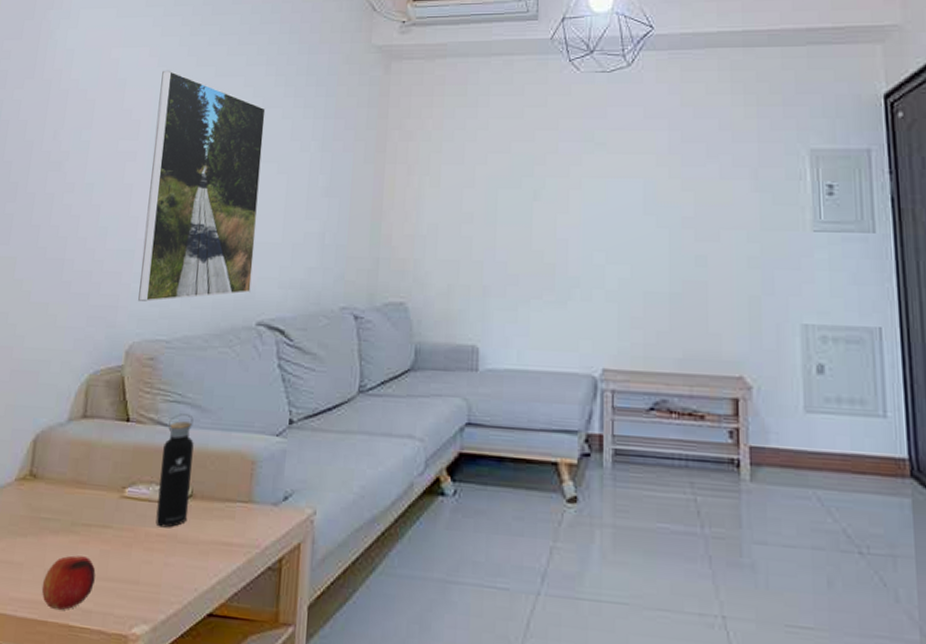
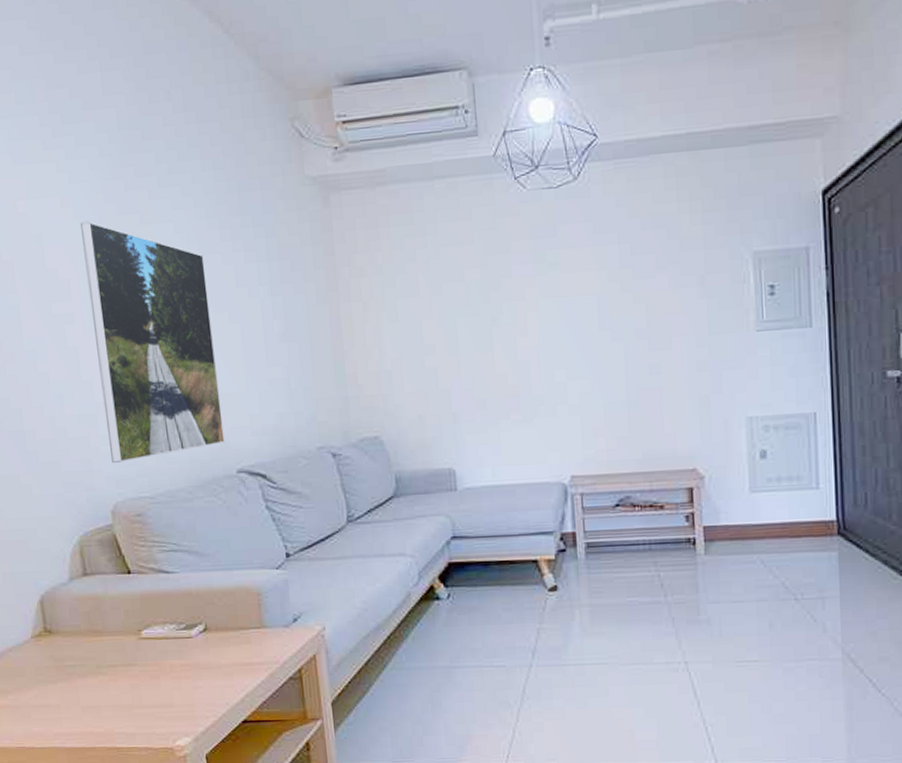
fruit: present [41,555,96,610] -> none [82,692,132,737]
water bottle: present [155,414,194,528] -> none [169,560,207,659]

